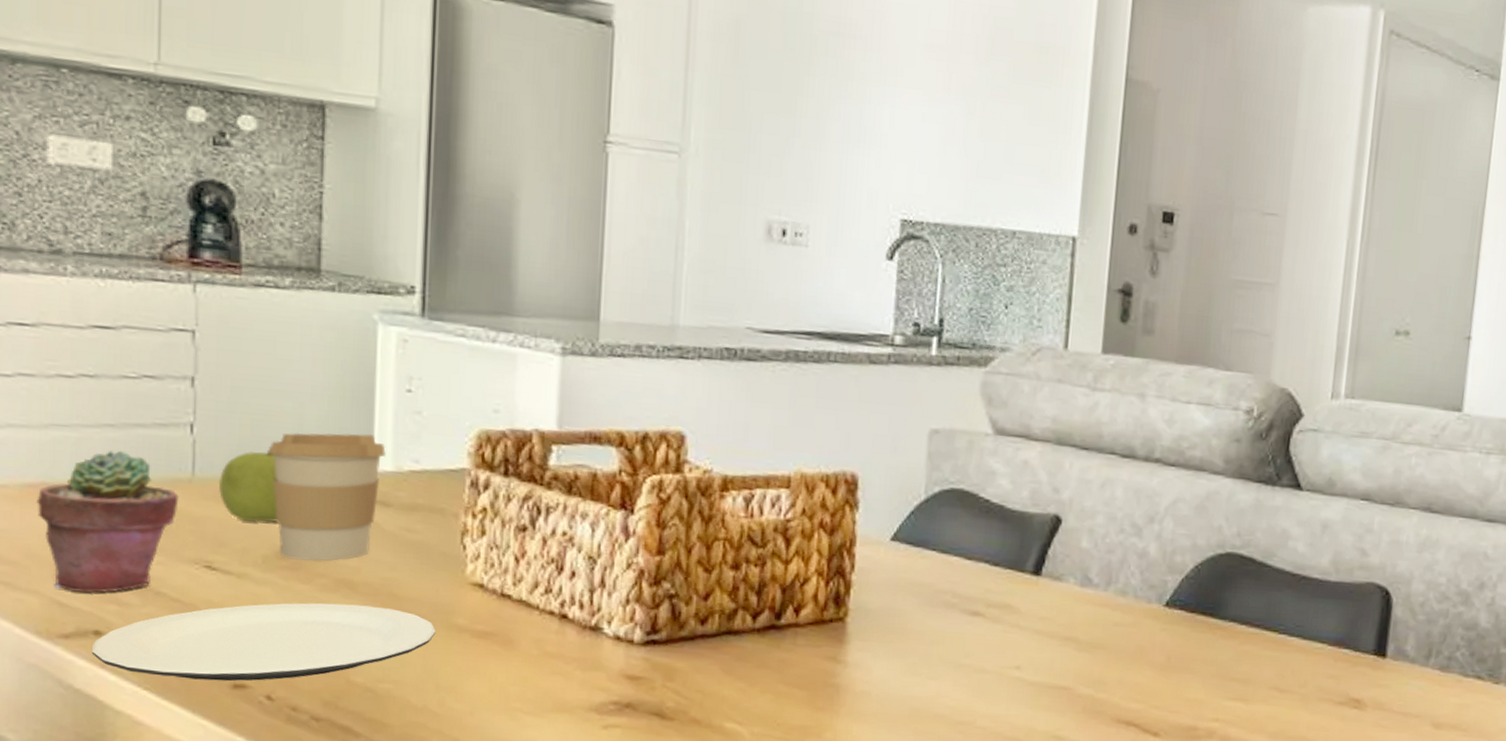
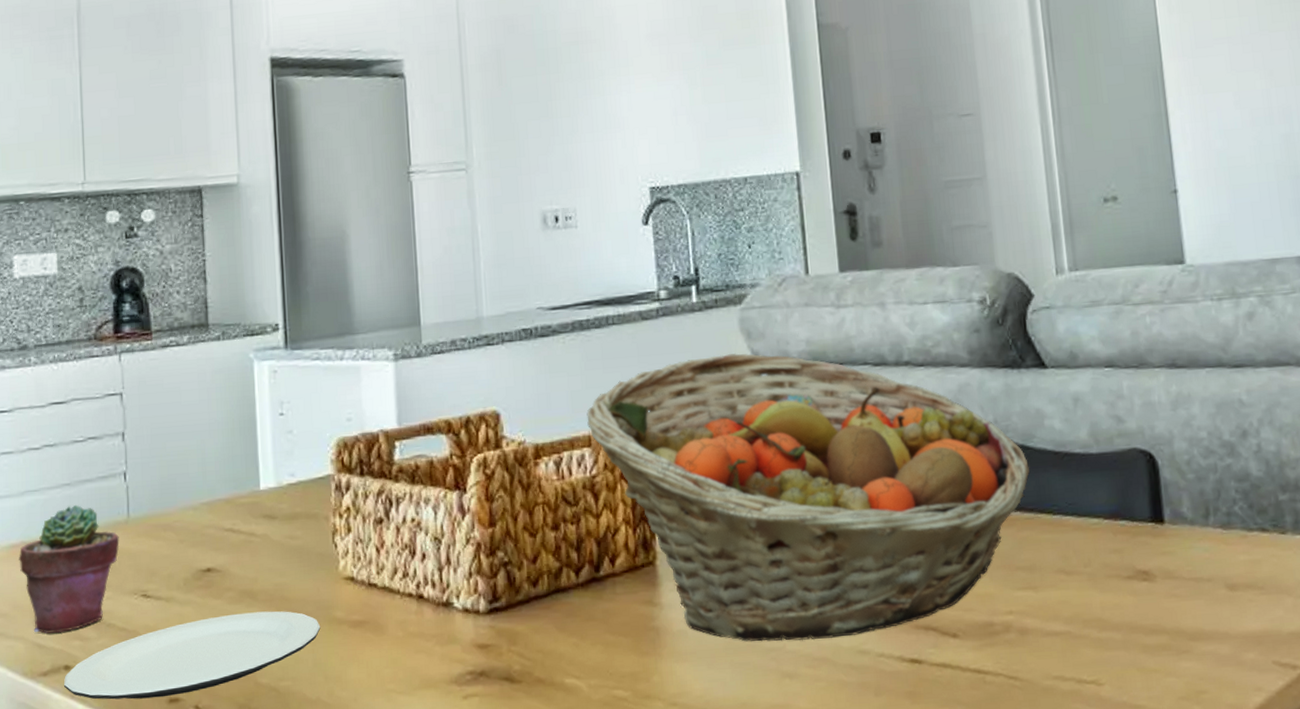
fruit: present [218,447,278,523] -> none [147,482,192,551]
coffee cup: present [269,432,386,562] -> none [182,457,269,579]
fruit basket: none [789,415,1265,720] -> present [586,352,1030,642]

